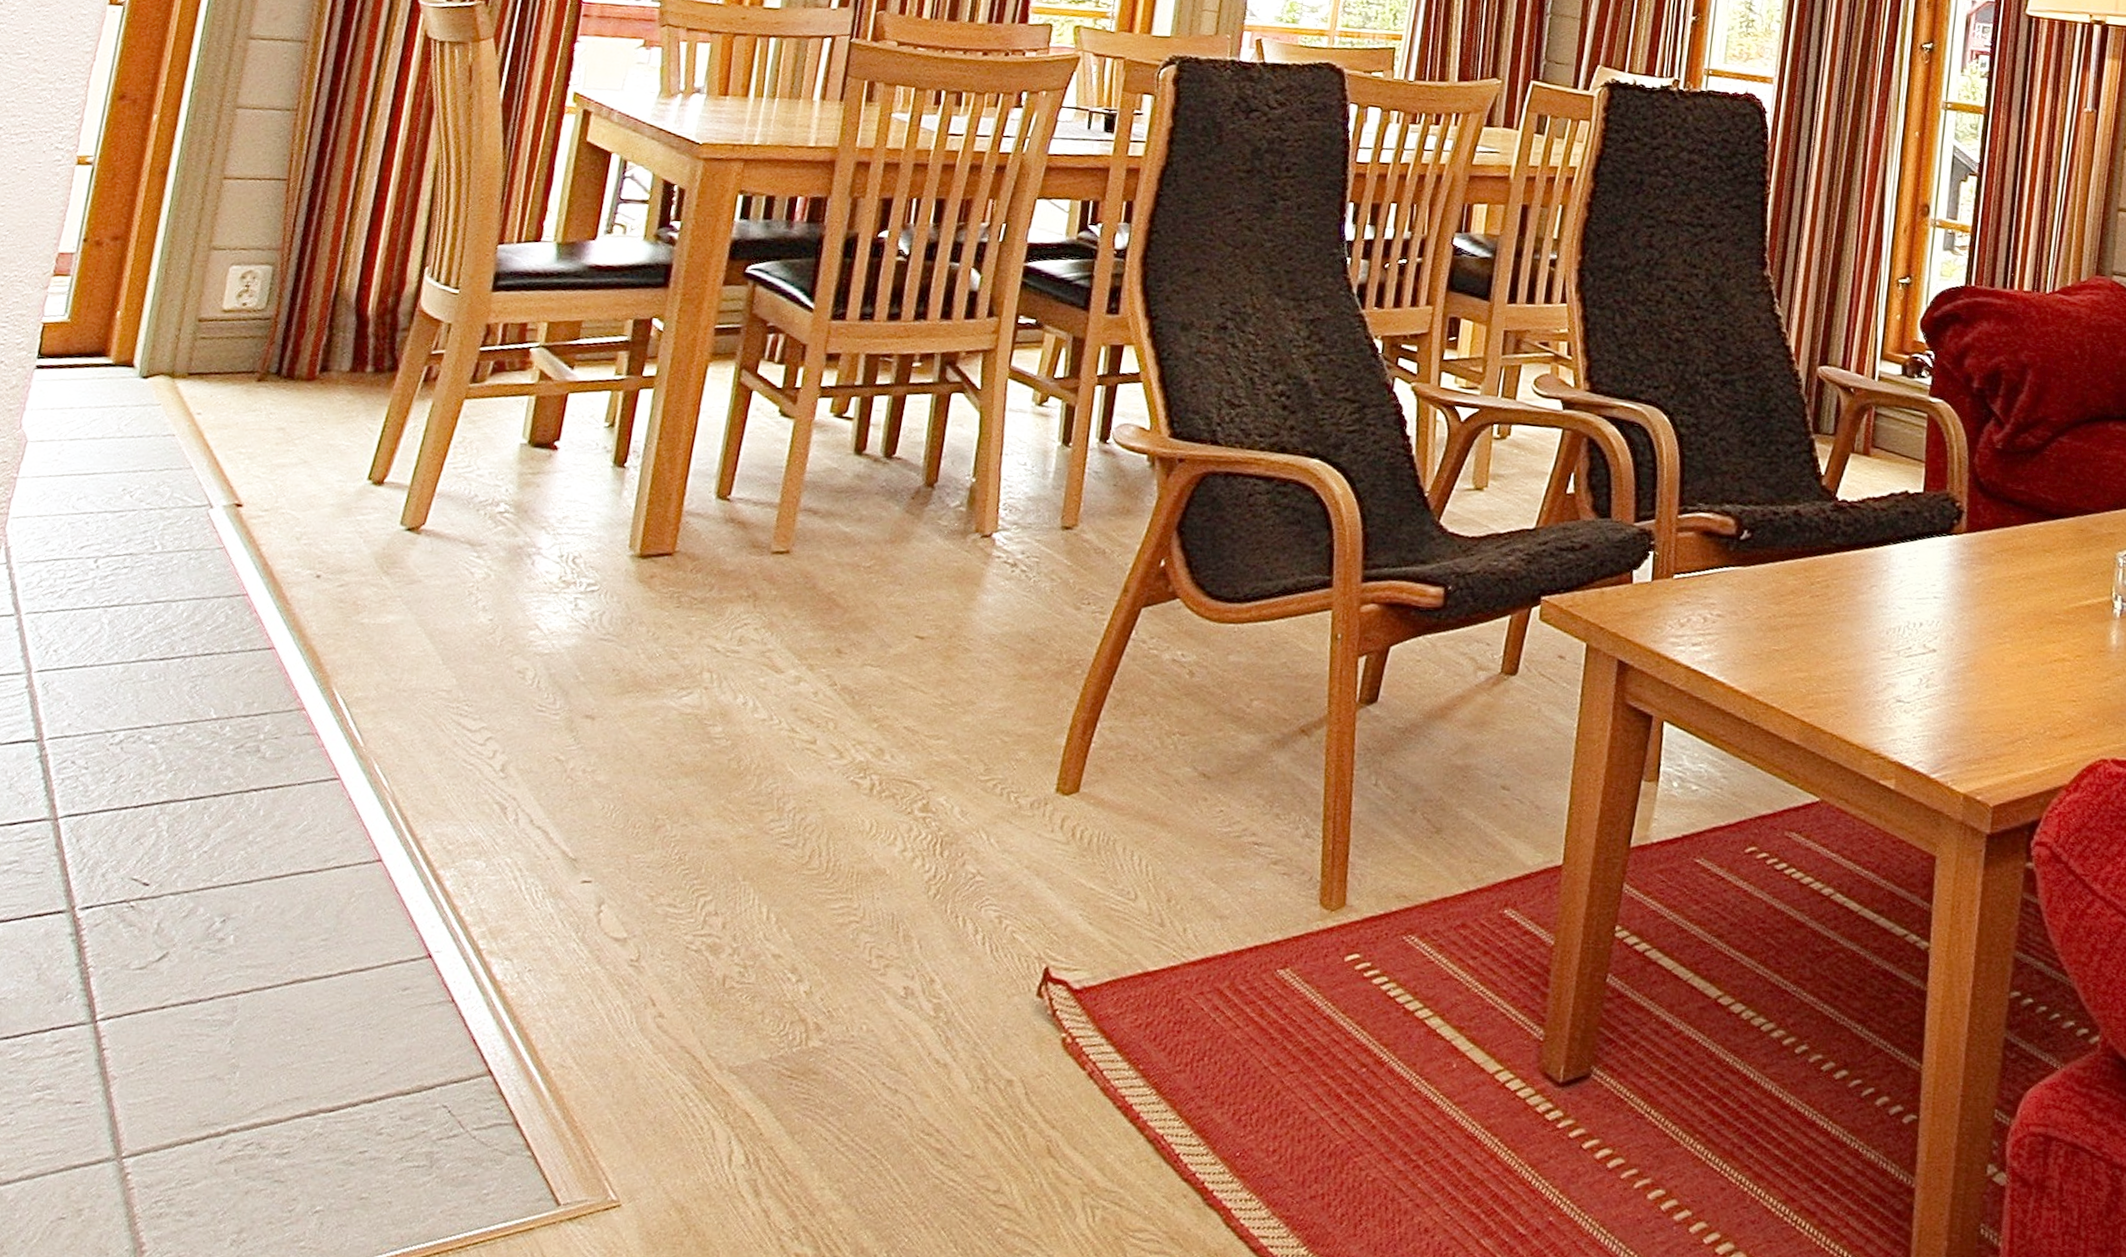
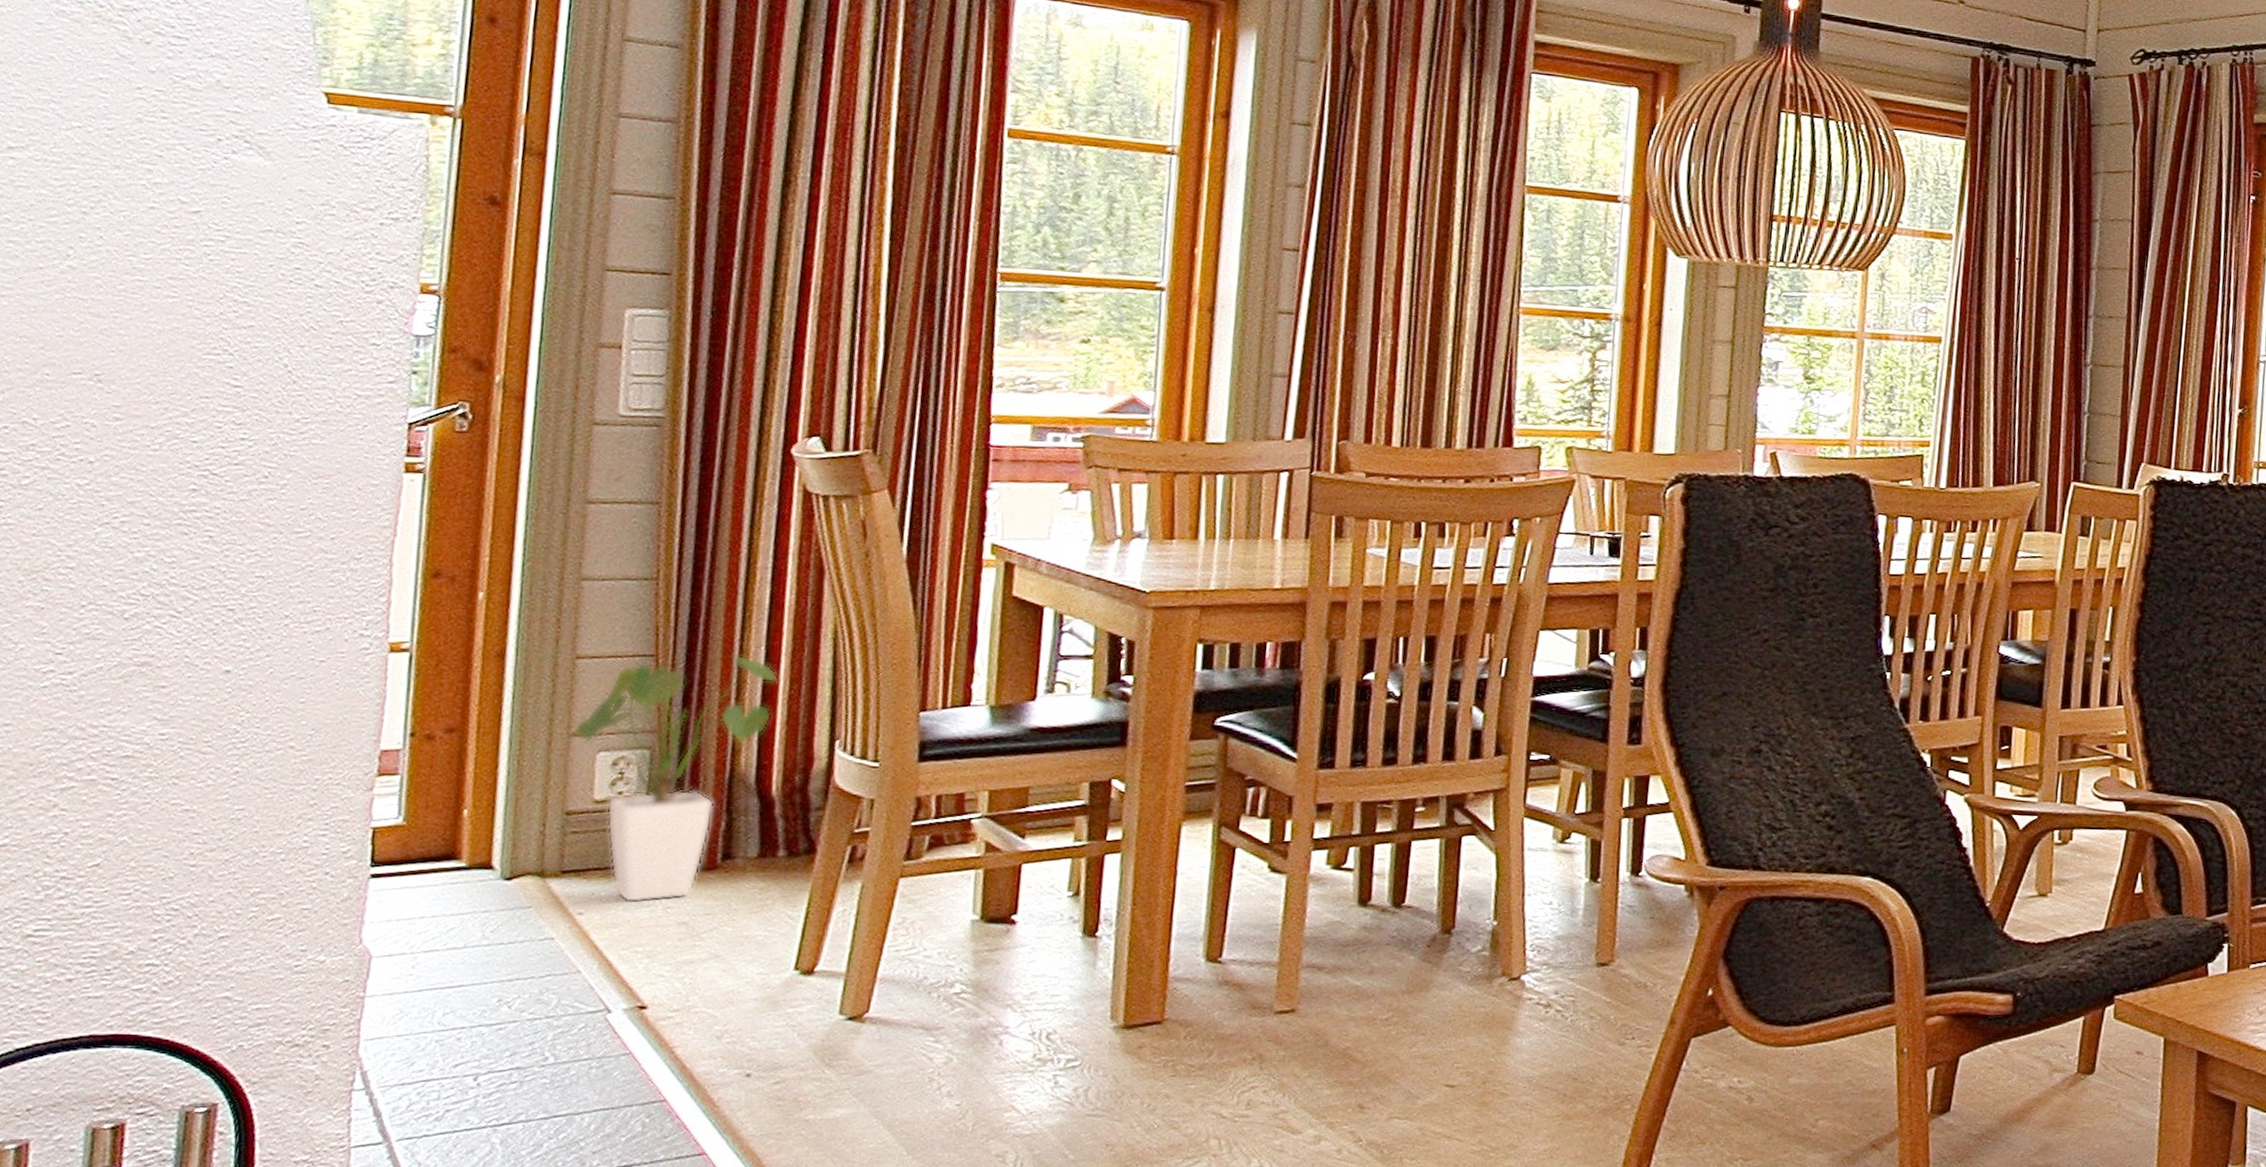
house plant: none [213,180,385,408] -> present [572,651,779,903]

